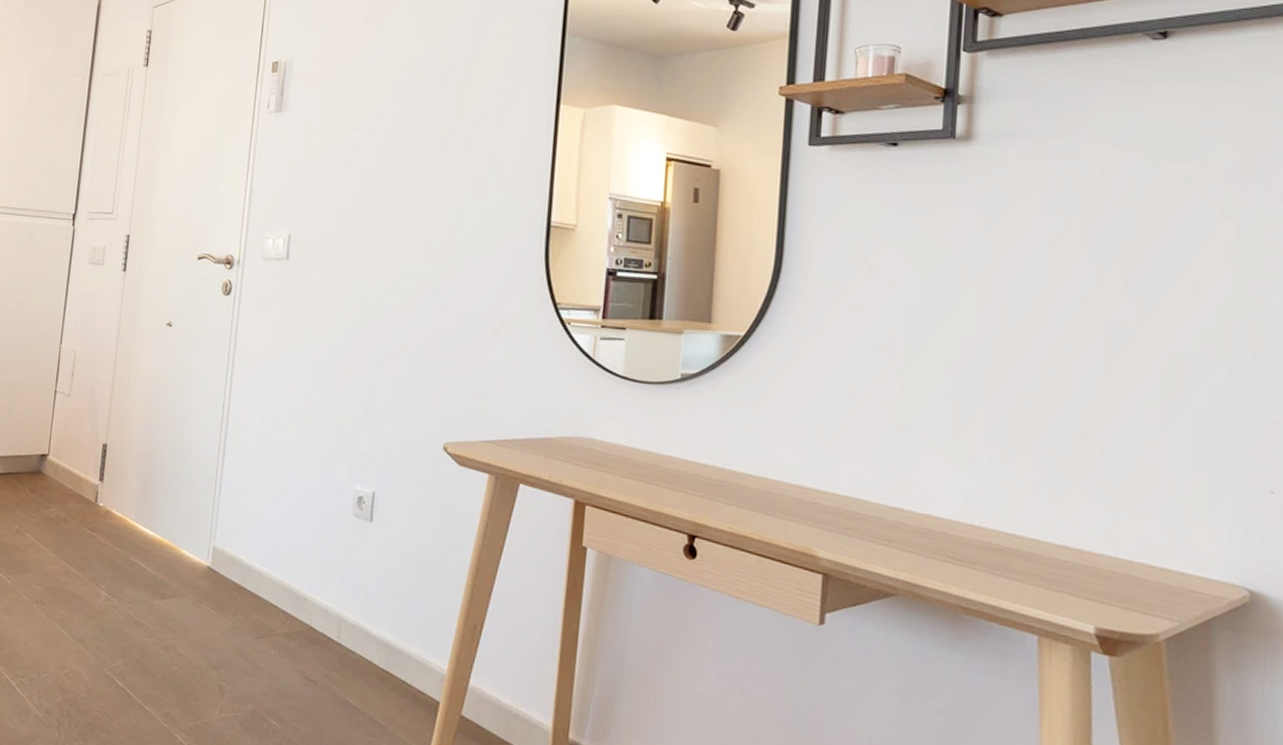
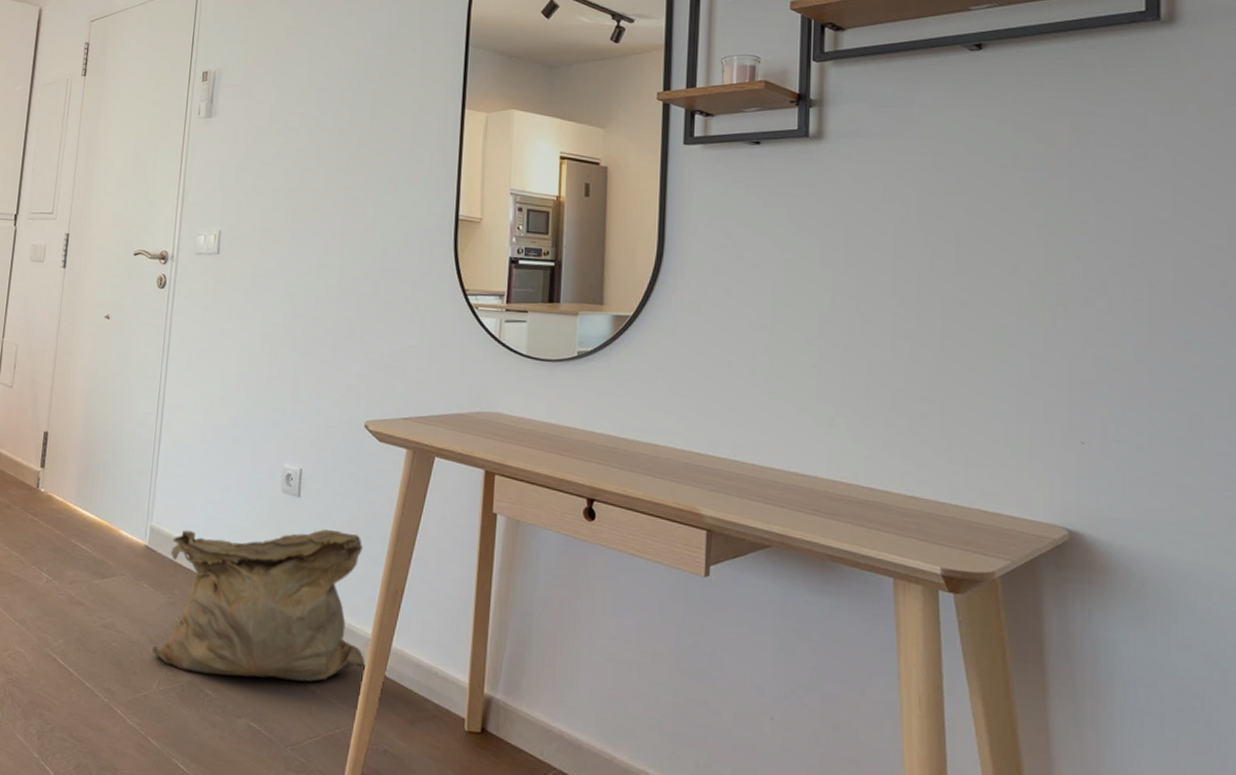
bag: none [213,551,440,717] -> present [151,529,365,682]

